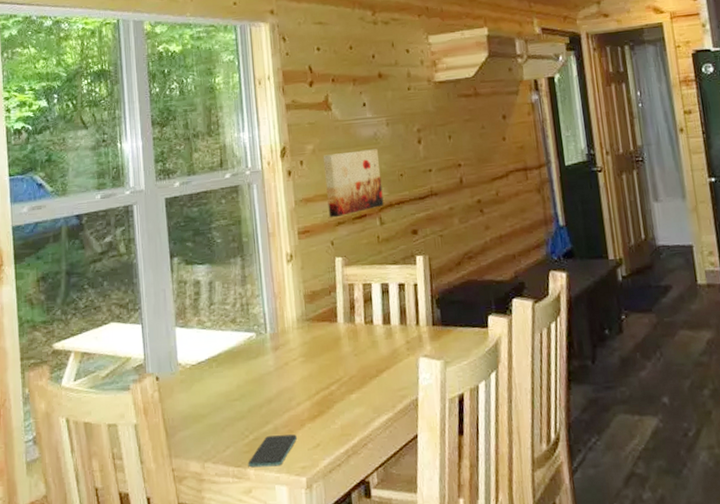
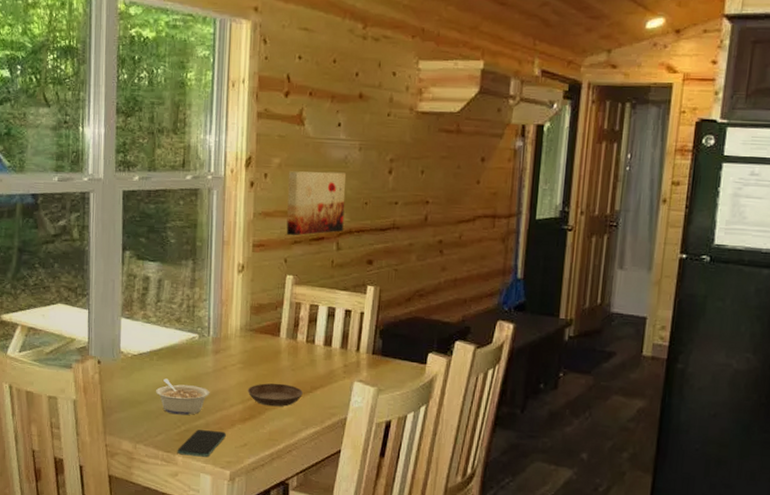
legume: none [219,385,275,424] -> present [156,378,210,415]
saucer: none [312,371,369,399] -> present [247,383,303,407]

